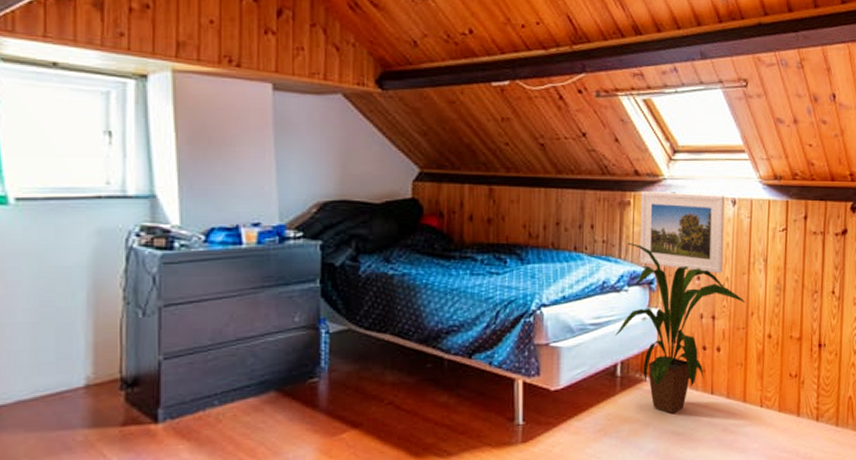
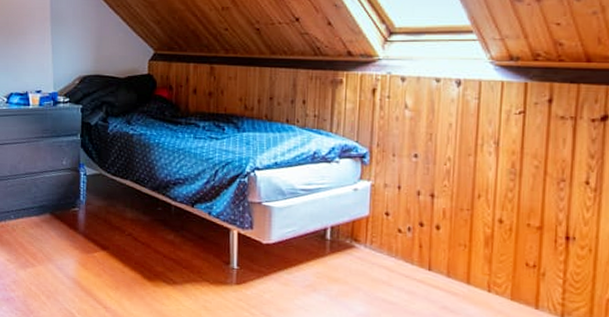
house plant: present [615,243,746,415] -> none [325,118,472,284]
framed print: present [640,192,724,274] -> none [352,71,447,154]

